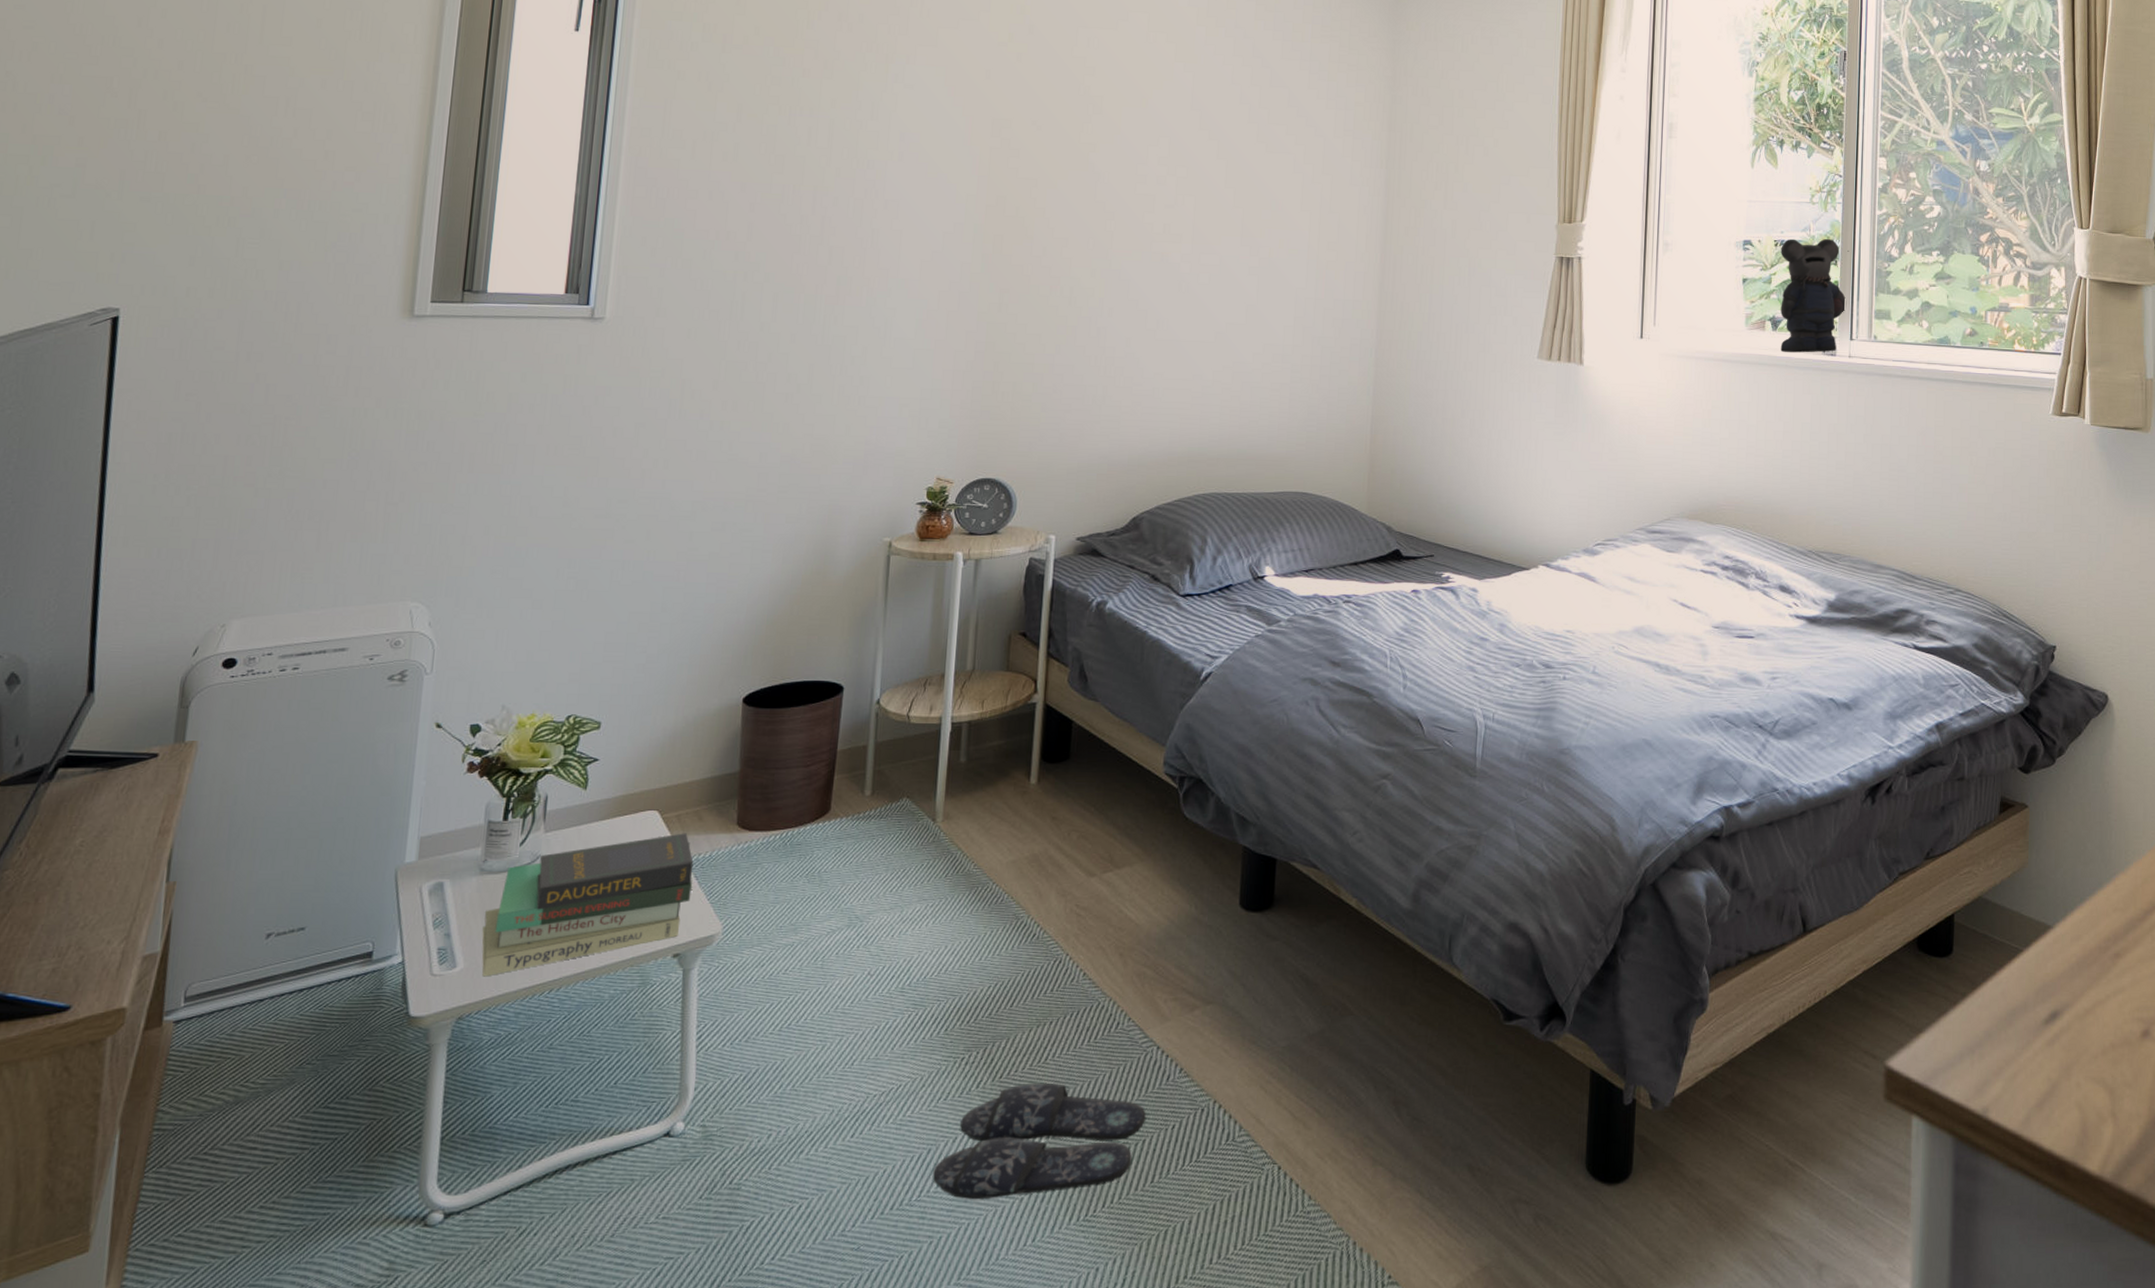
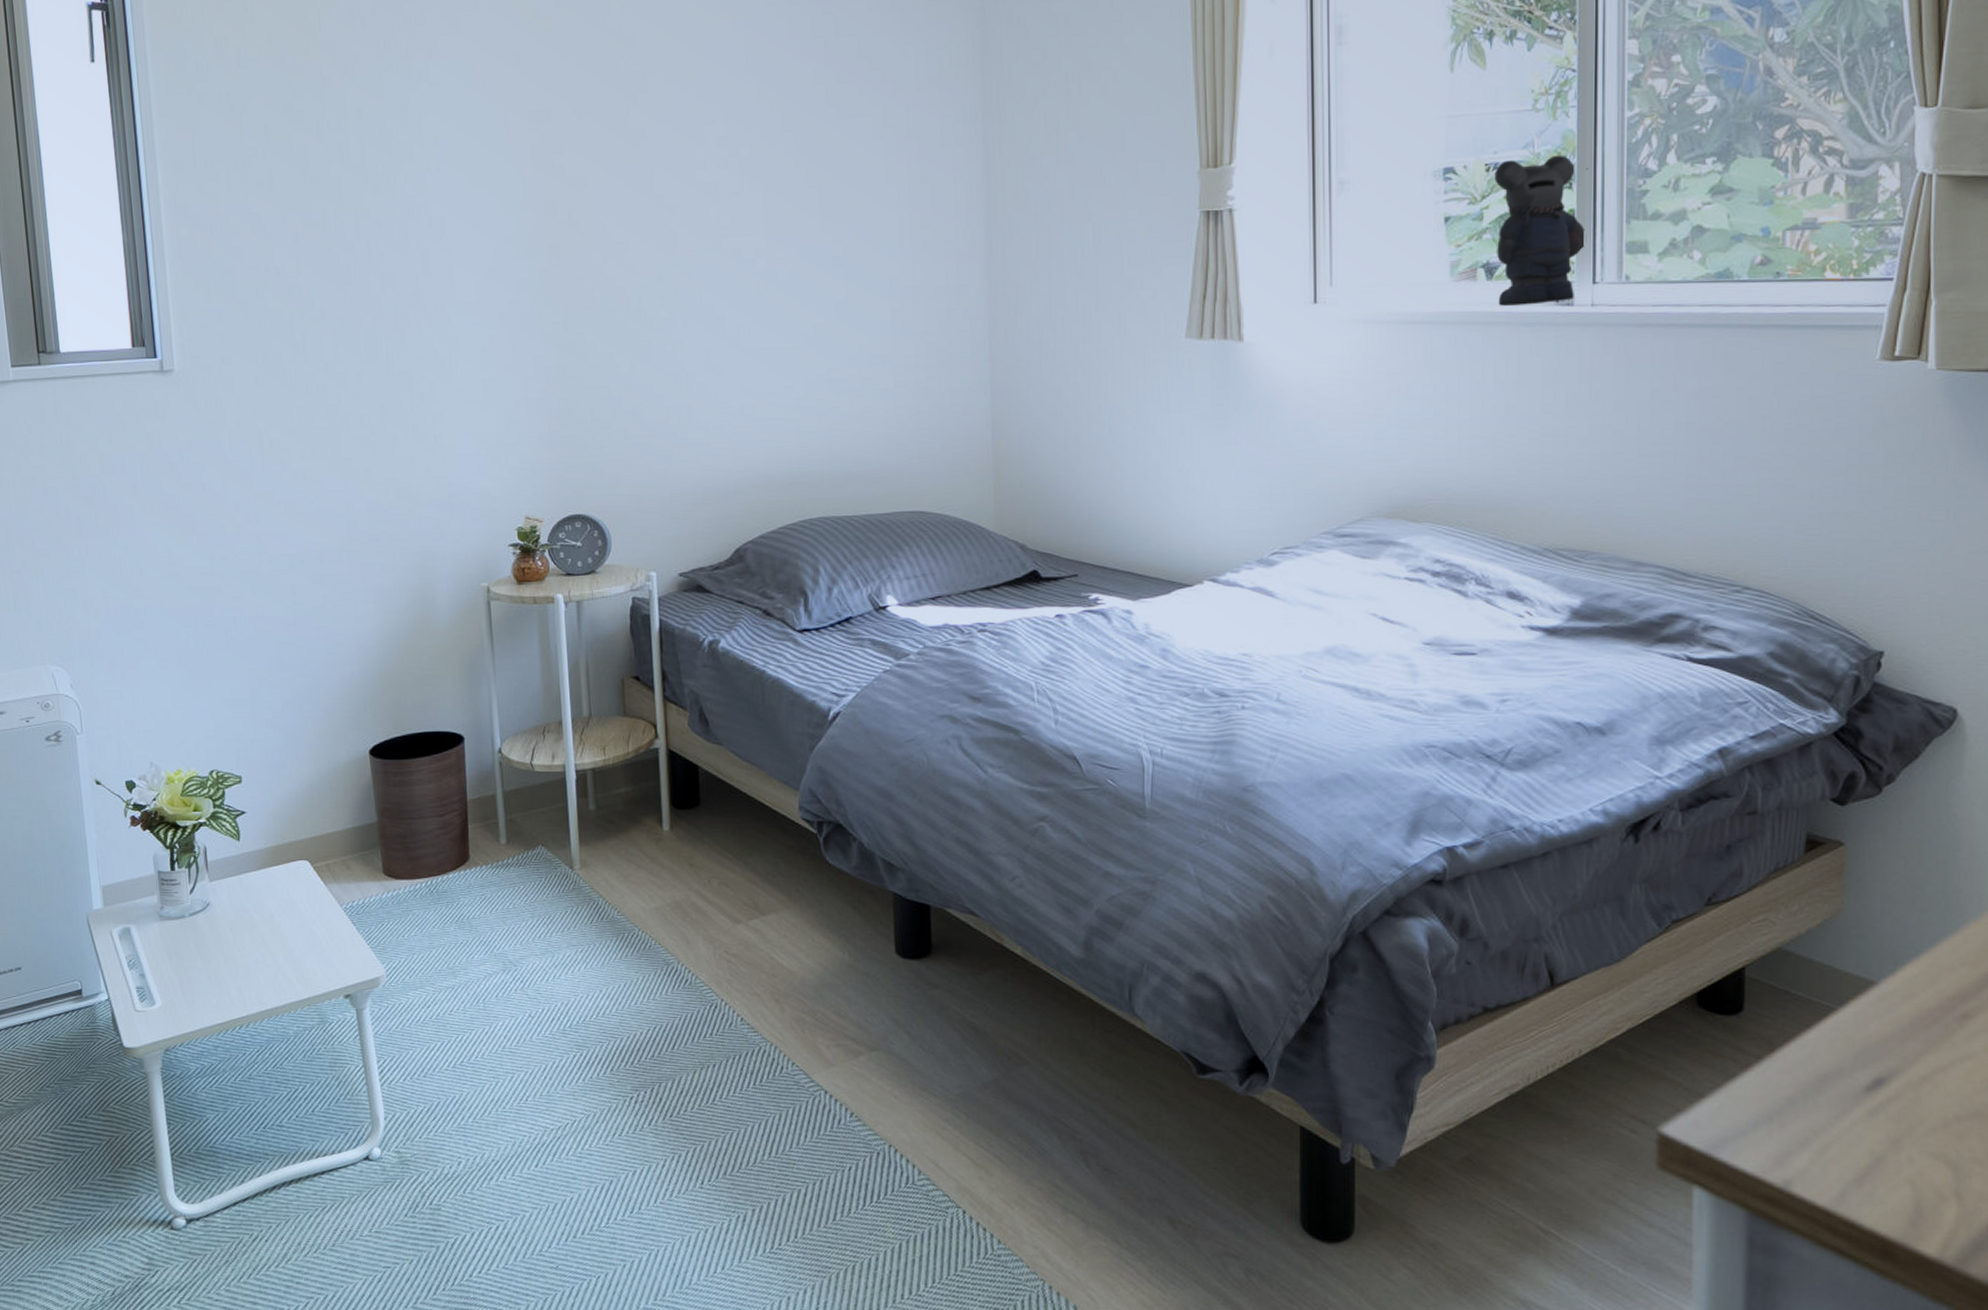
books: present [482,833,694,977] -> none [170,881,352,1013]
slippers: present [933,1082,1146,1199] -> none [618,1122,821,1228]

